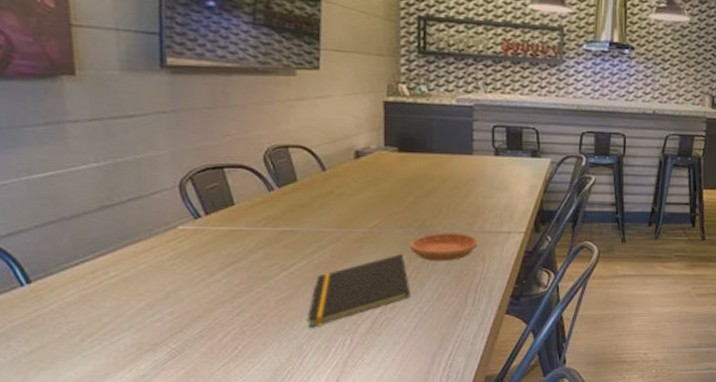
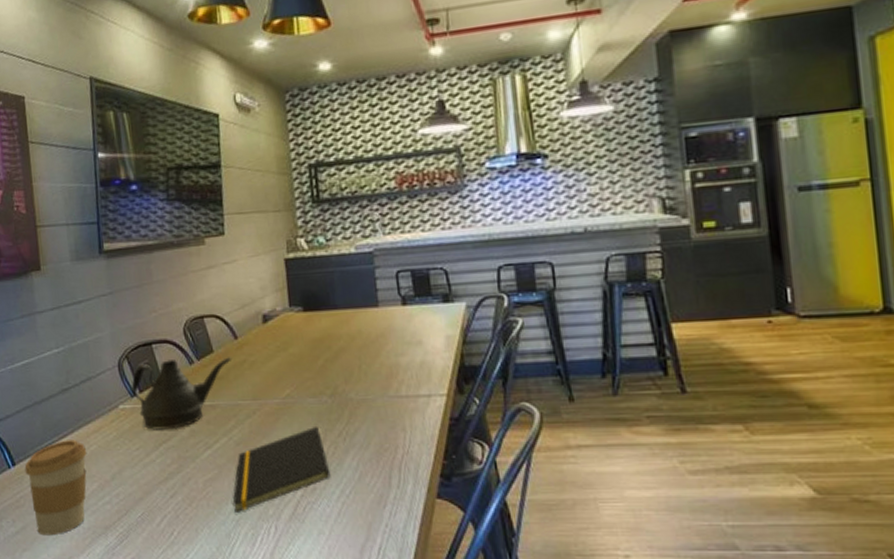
coffee cup: none [45,258,134,354] -> present [24,440,87,536]
teapot: none [195,185,318,252] -> present [131,357,232,430]
saucer: present [409,233,478,261] -> none [323,399,396,434]

